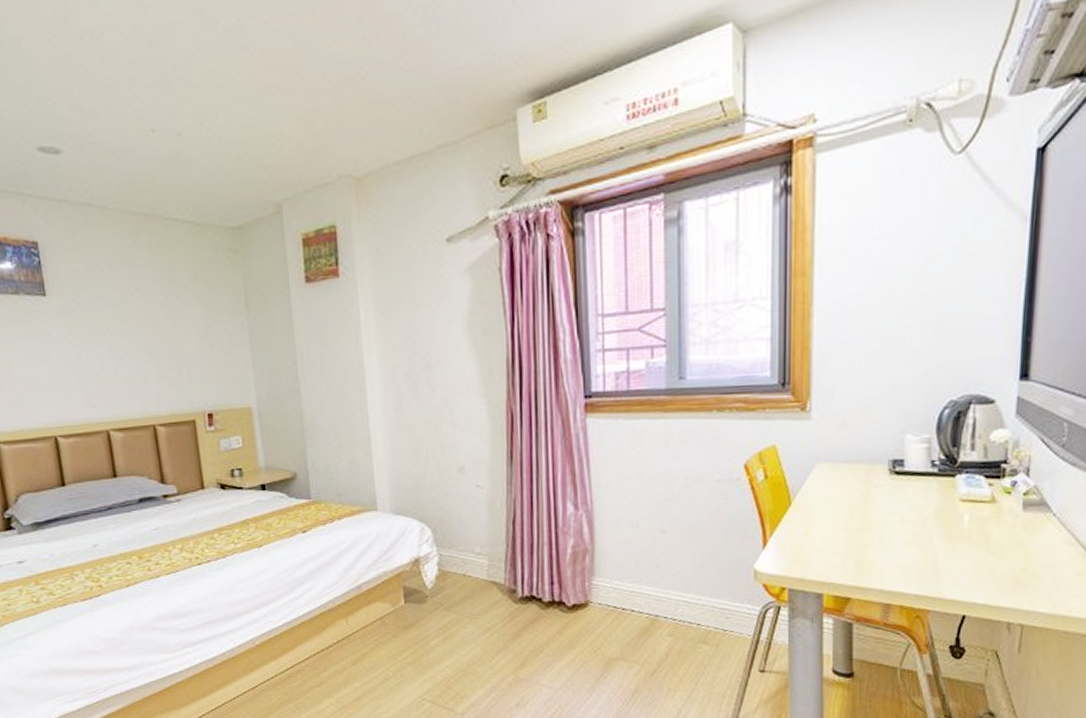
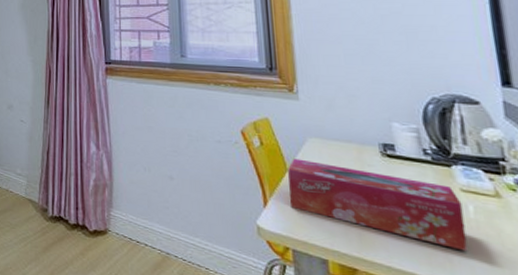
tissue box: none [790,489,959,563] -> present [288,158,468,252]

